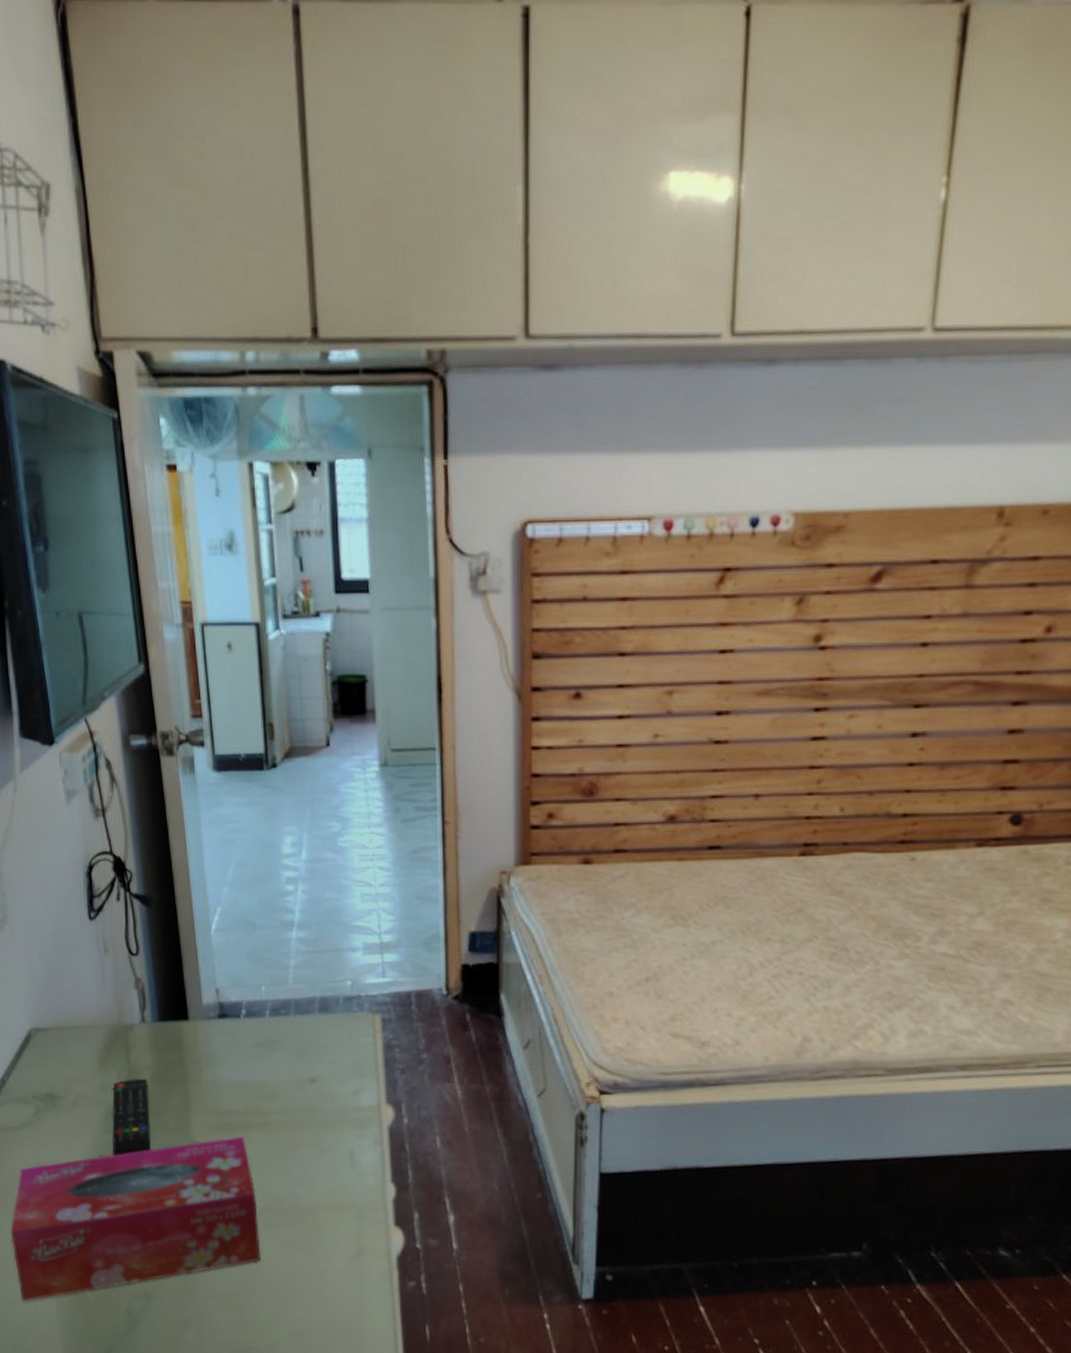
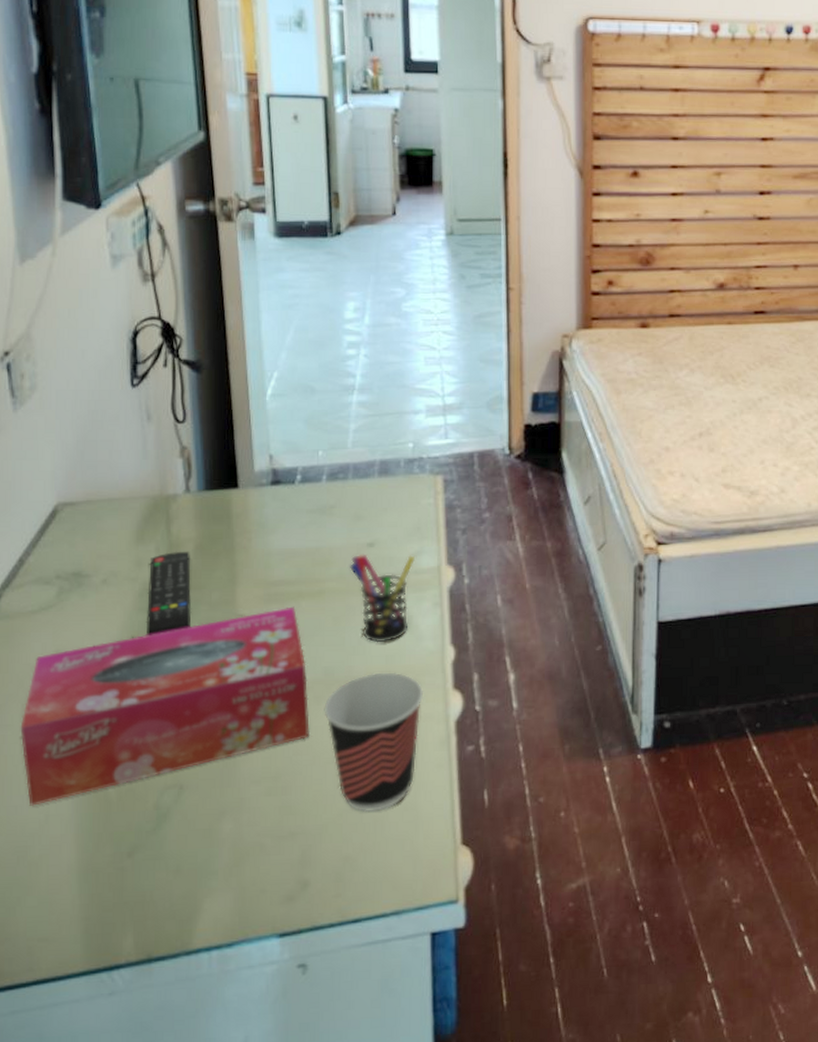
cup: none [273,1205,367,1335] -> present [324,672,424,812]
pen holder: none [293,1089,356,1176] -> present [349,553,416,643]

